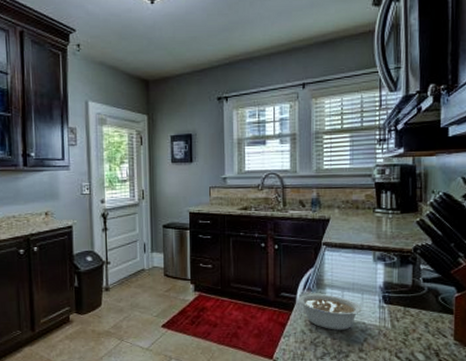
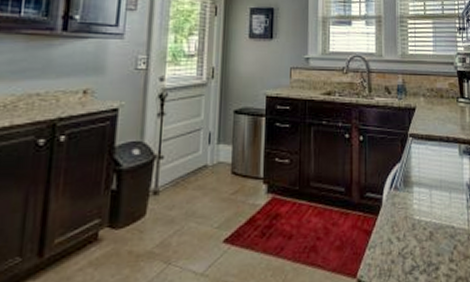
legume: present [298,294,364,330] -> none [385,193,453,237]

